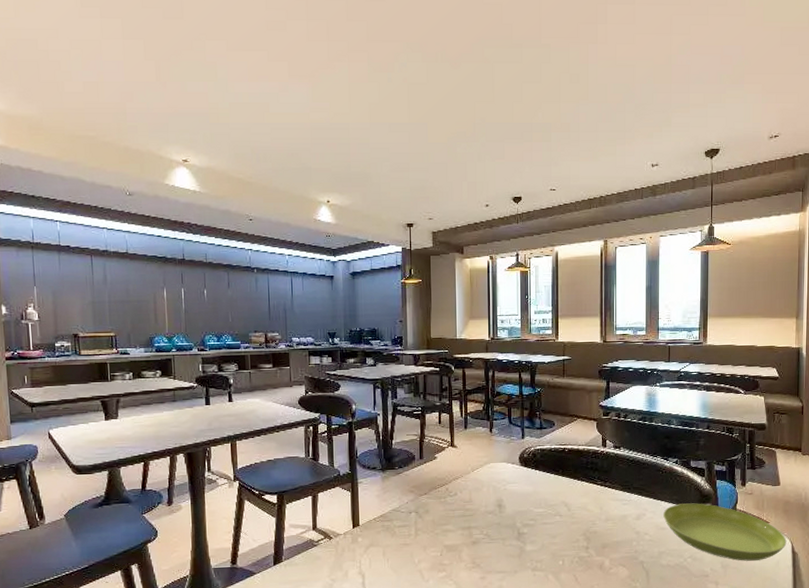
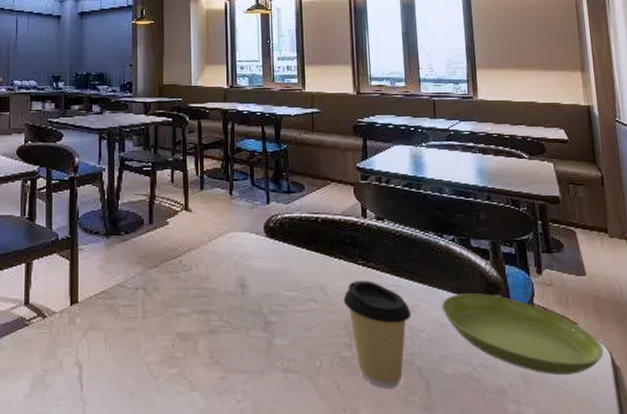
coffee cup: none [583,496,638,578] -> present [343,280,412,388]

